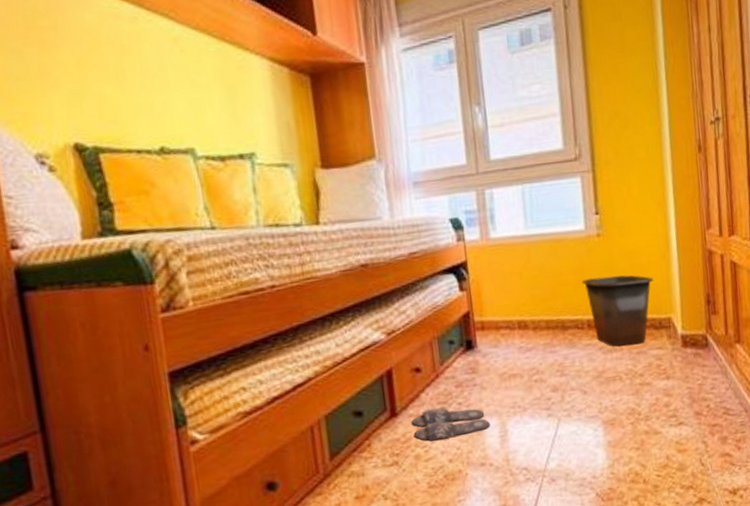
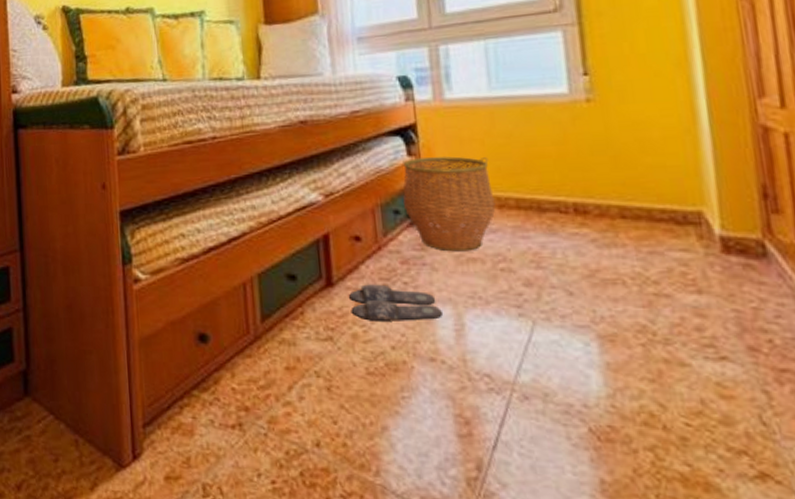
basket: none [456,288,531,371] -> present [402,156,496,252]
waste bin: present [581,275,654,346] -> none [564,151,674,241]

